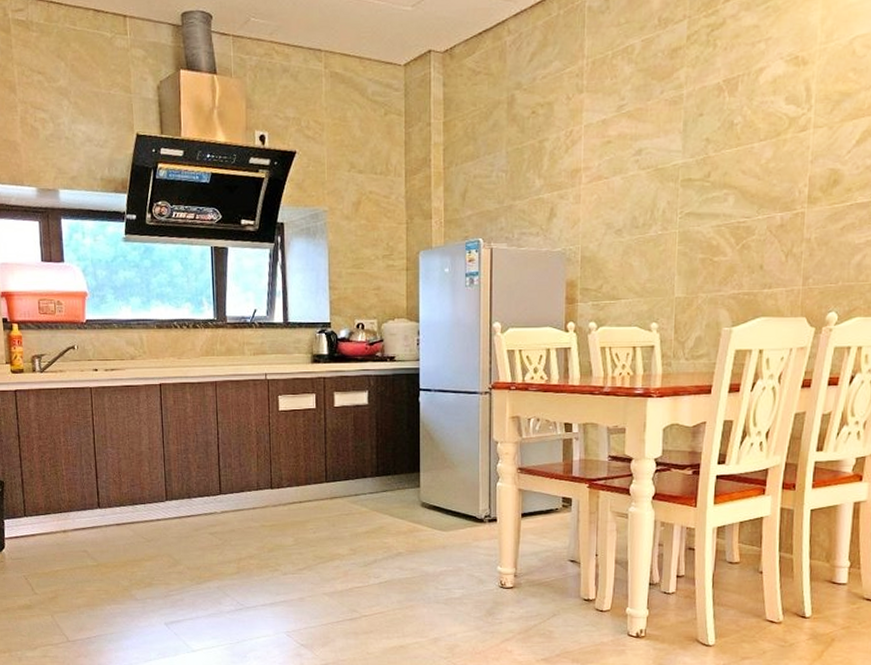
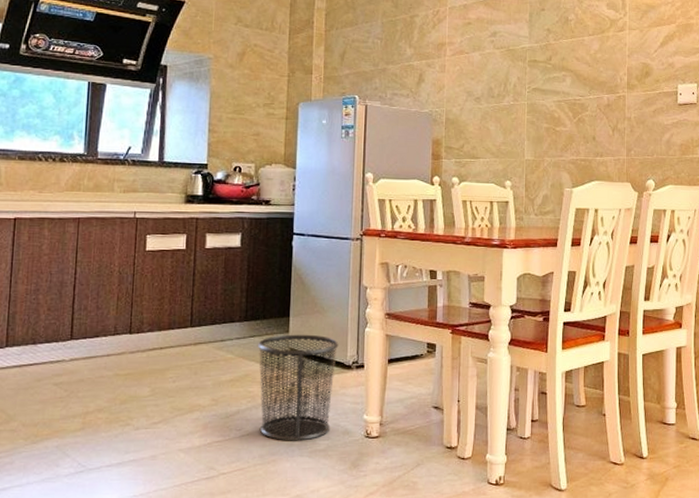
waste bin: none [389,489,470,589] -> present [257,334,339,441]

